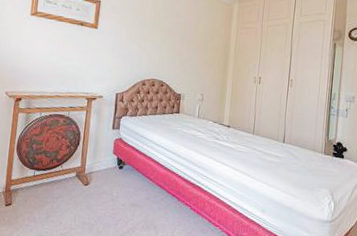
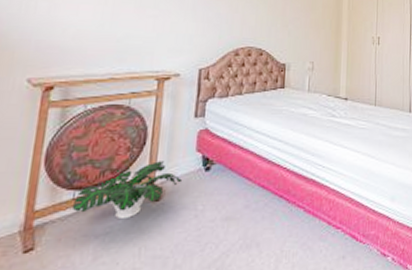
potted plant: none [33,157,103,195] -> present [71,161,182,220]

